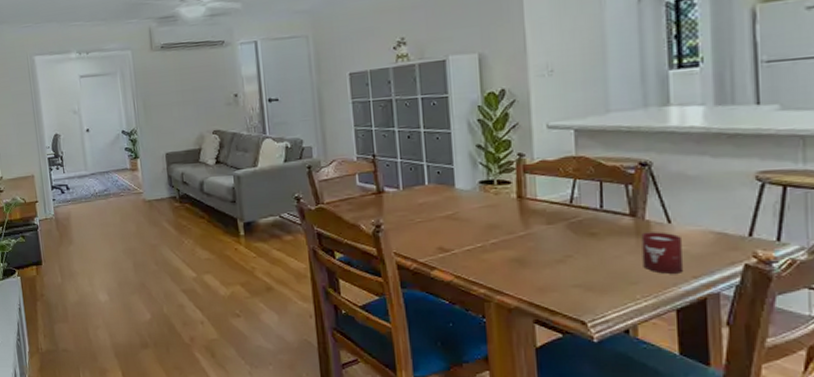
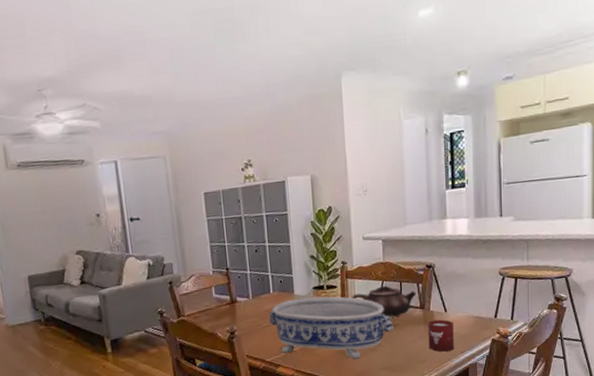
decorative bowl: none [423,192,590,271] -> present [269,296,394,360]
teapot: none [531,184,625,224] -> present [352,285,417,317]

